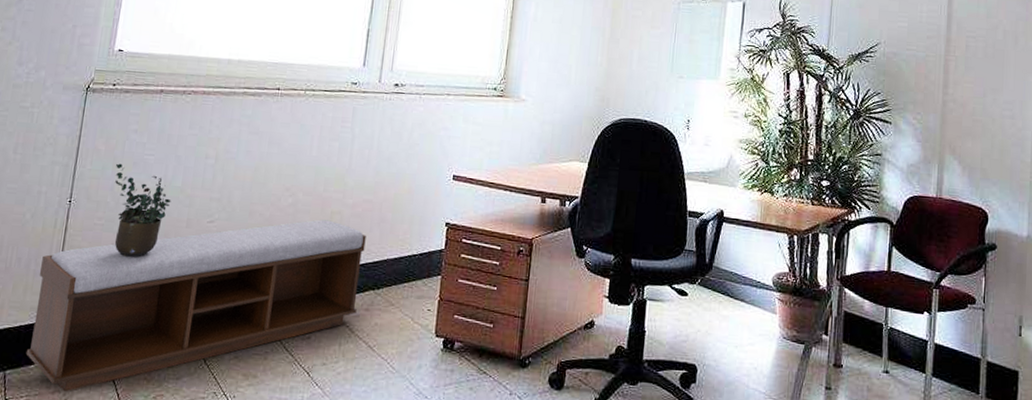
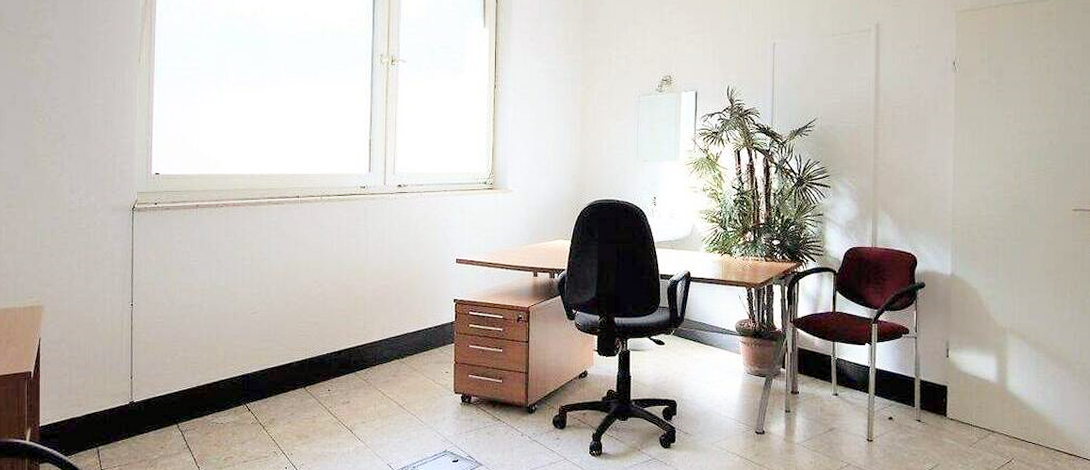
bench: present [26,219,366,392] -> none [113,304,387,461]
potted plant: present [114,163,171,257] -> none [167,270,218,347]

